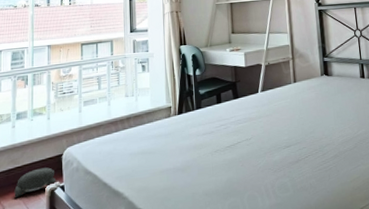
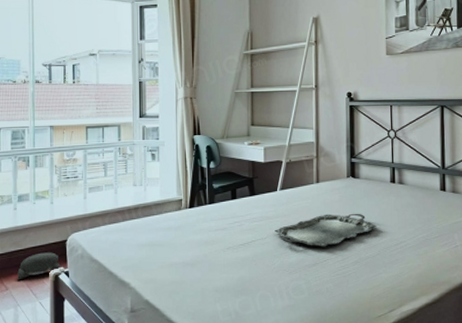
serving tray: none [258,108,352,144] -> present [275,213,377,247]

